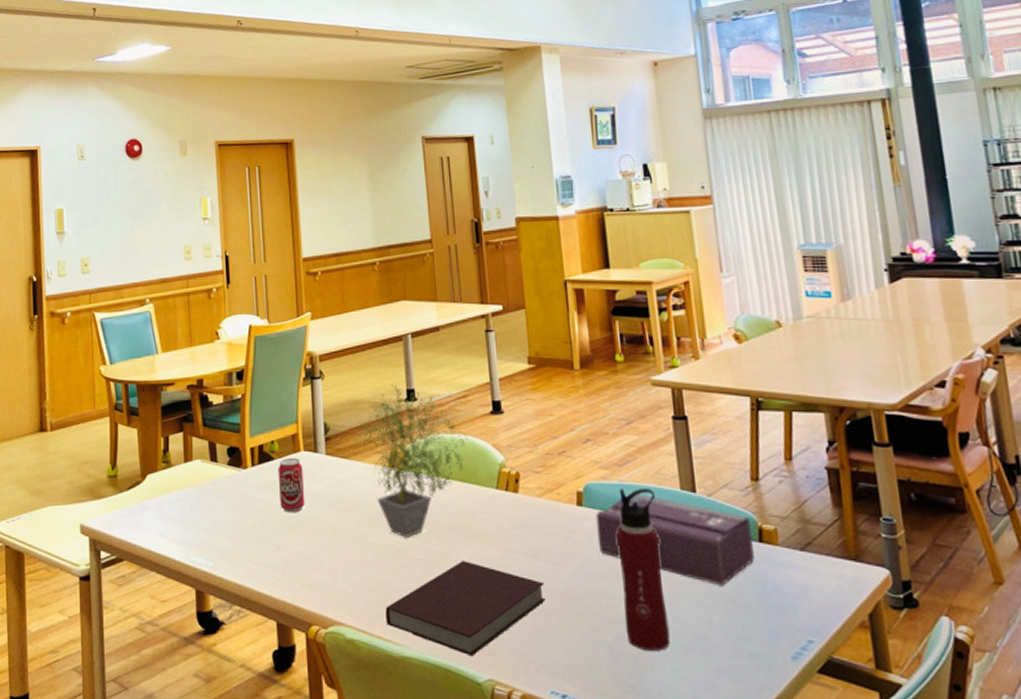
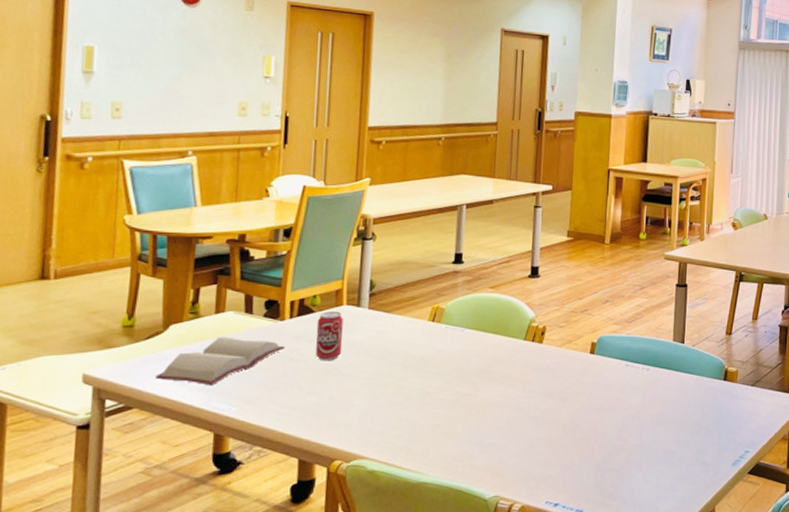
hardback book: none [140,486,251,538] -> present [156,336,286,386]
potted plant: present [354,384,468,537] -> none [397,248,508,381]
notebook: present [385,561,545,655] -> none [407,400,553,478]
tissue box: present [595,492,755,587] -> none [602,343,721,414]
water bottle: present [616,489,671,651] -> none [613,340,653,465]

